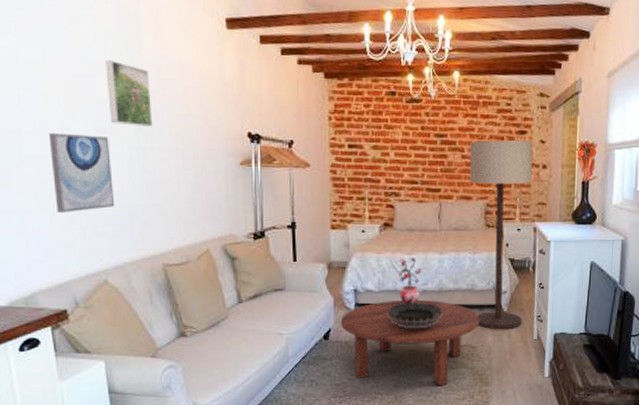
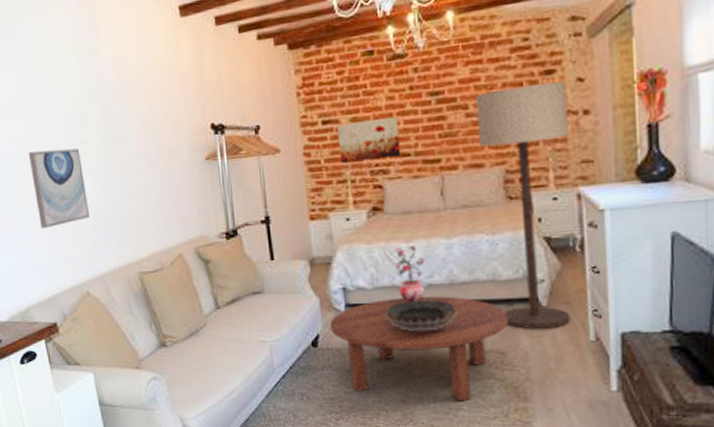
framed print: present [105,59,153,127] -> none [71,71,118,135]
wall art: none [360,149,411,184] -> present [336,116,401,163]

